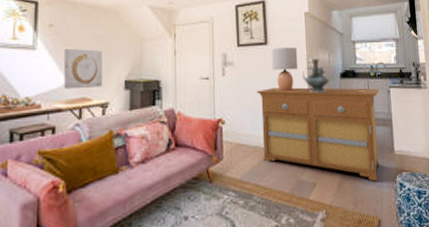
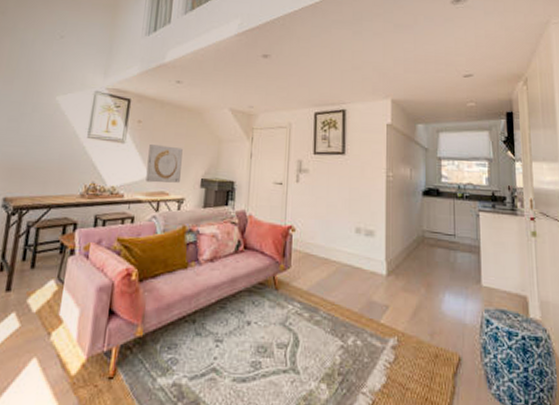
sideboard: present [257,87,379,182] -> none [330,199,466,314]
lamp: present [271,47,298,91] -> none [348,158,377,204]
decorative urn: present [302,58,330,94] -> none [381,172,411,210]

